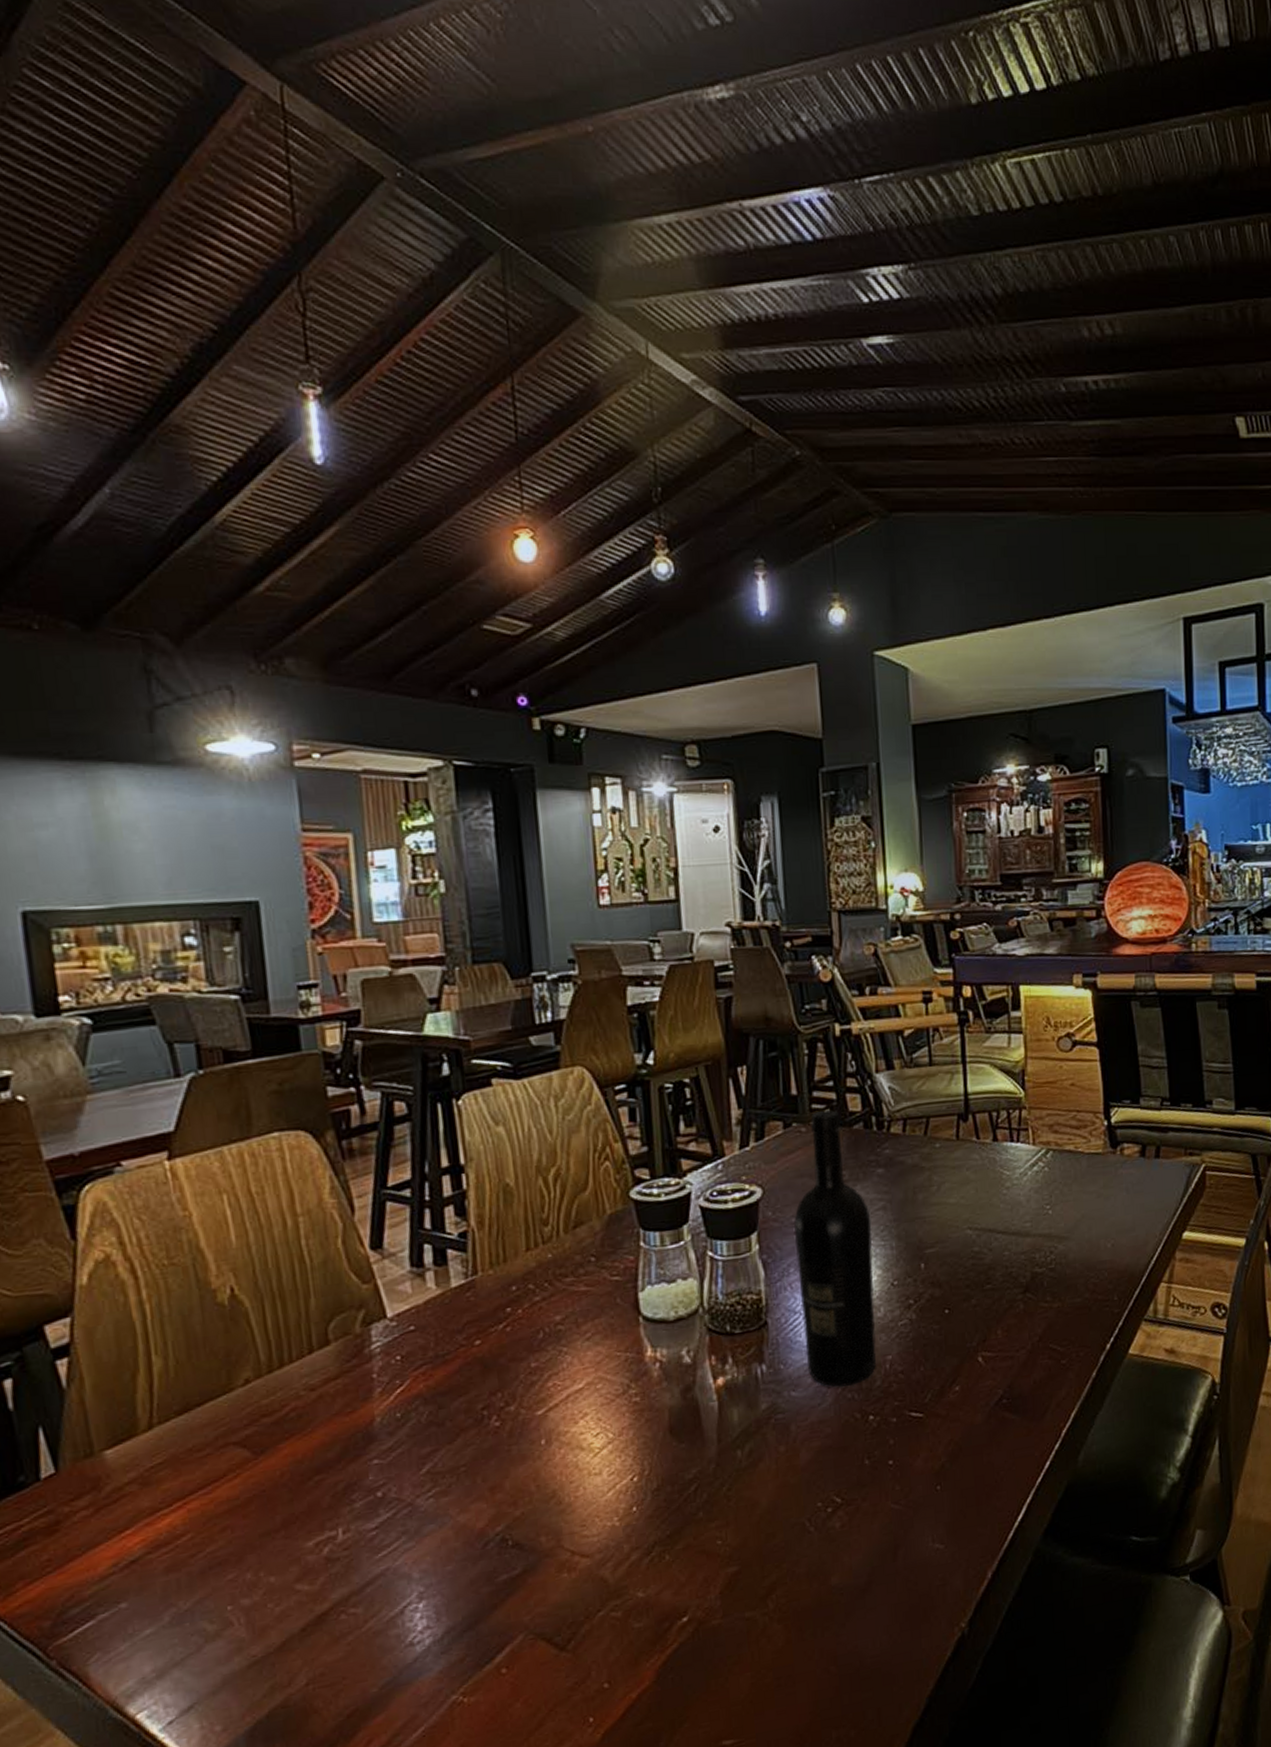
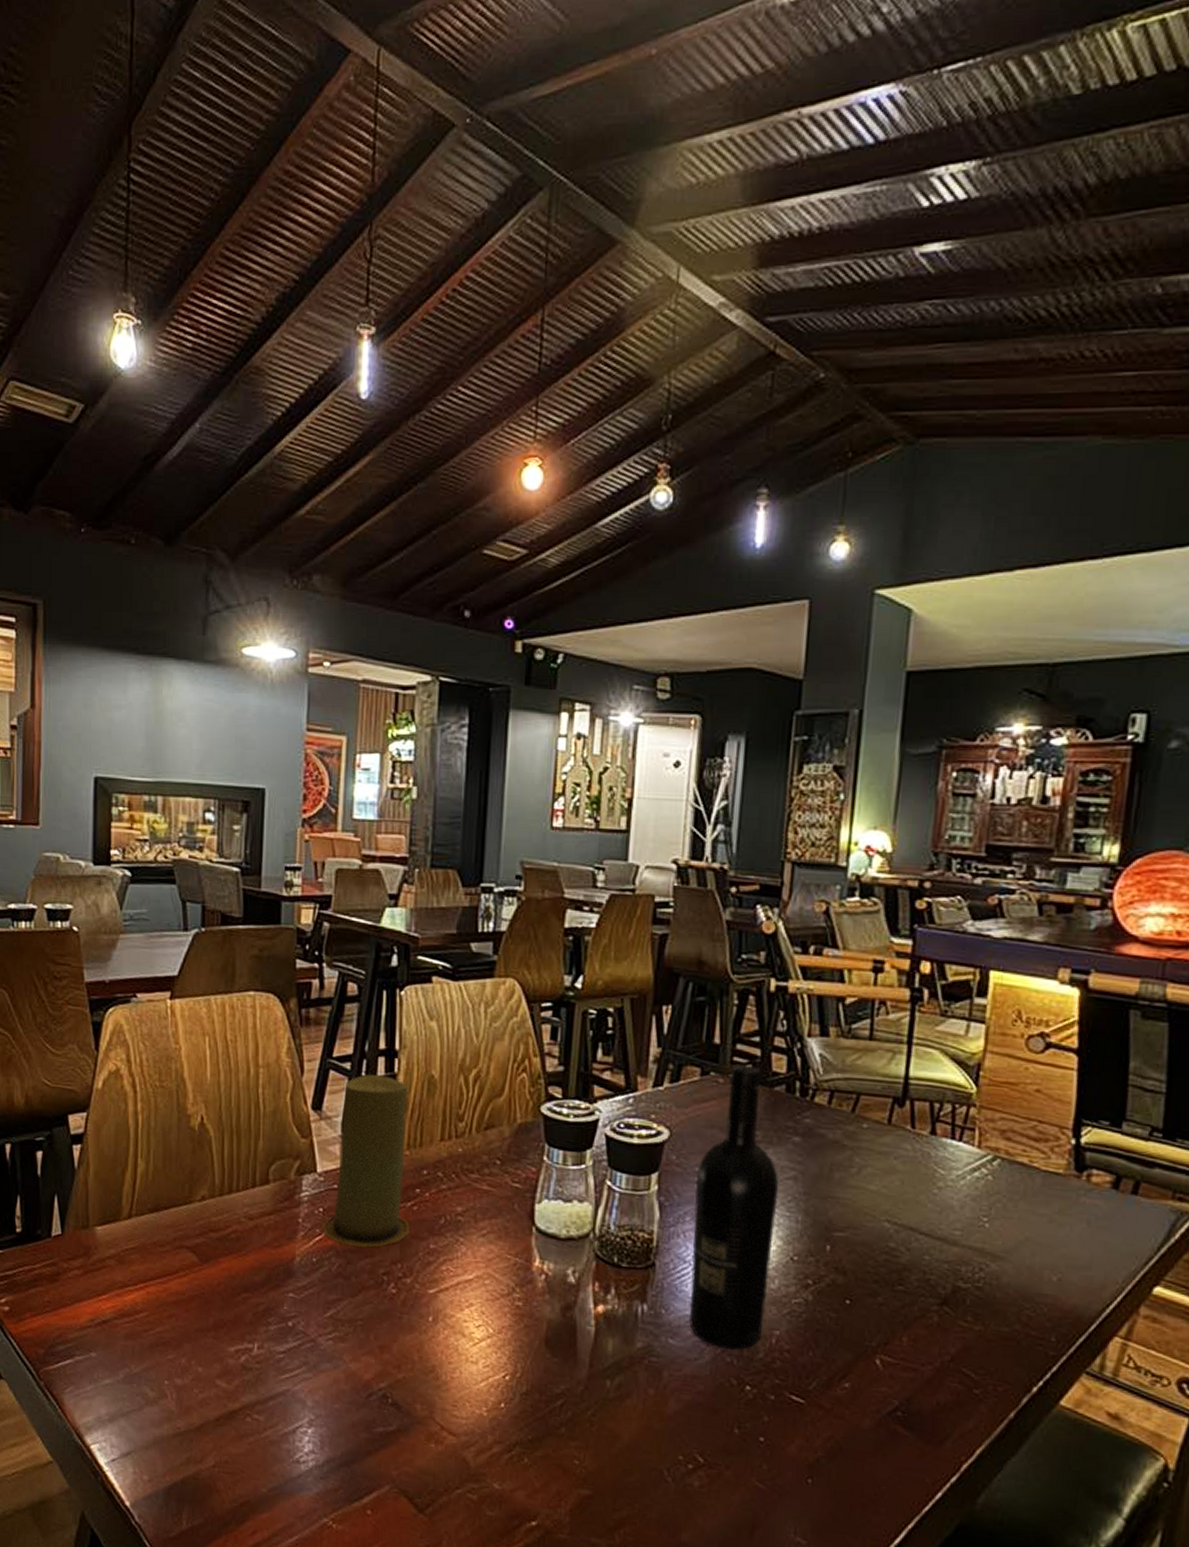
candle: none [402,1195,506,1390] -> present [322,1074,410,1248]

